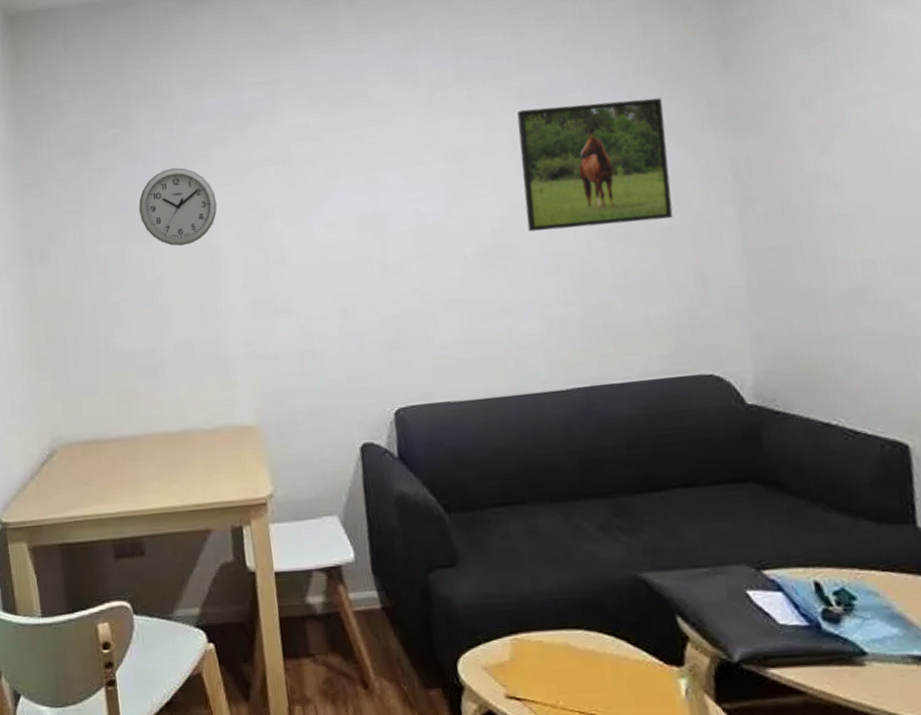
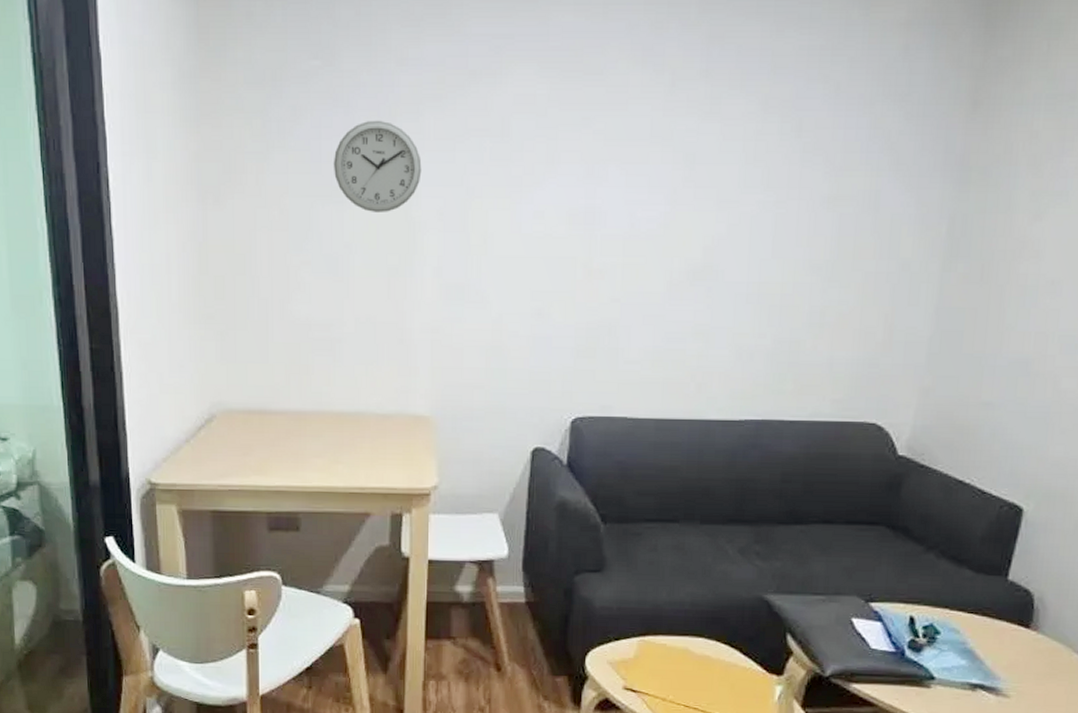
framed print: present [517,98,674,232] -> none [740,120,903,263]

